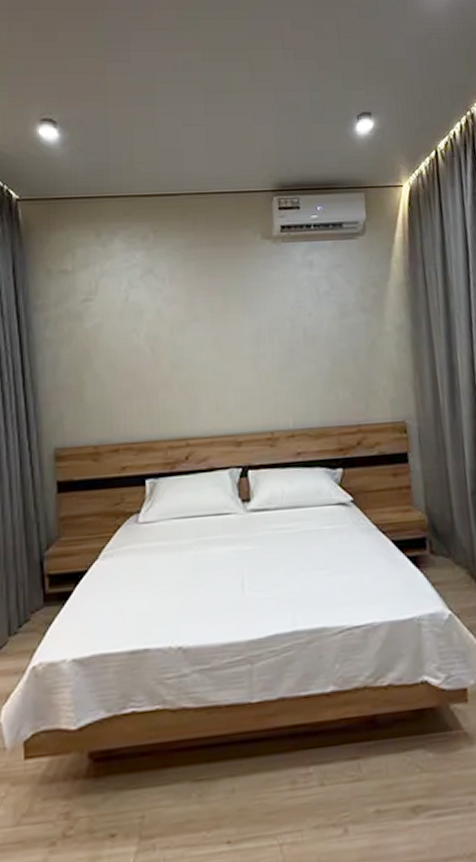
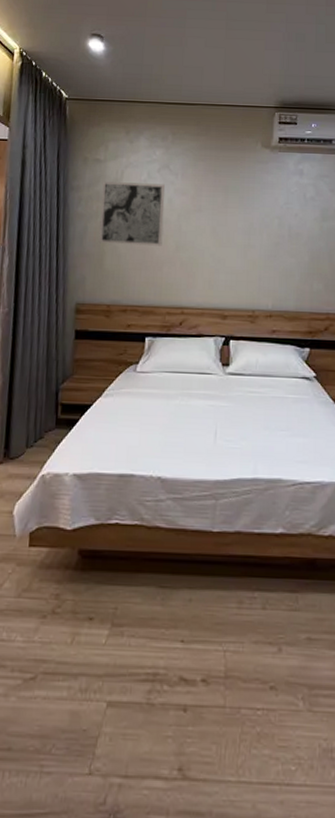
wall art: none [72,293,155,372] -> present [98,180,166,246]

